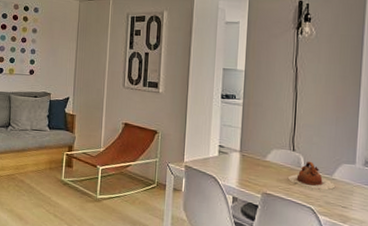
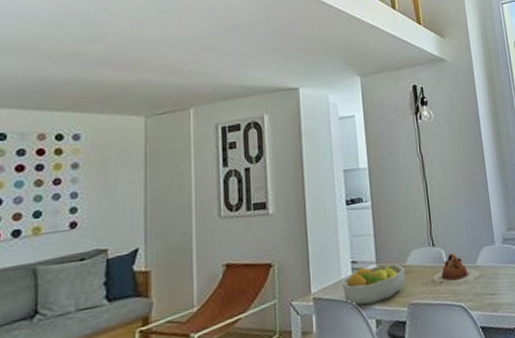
fruit bowl: none [208,152,264,184] -> present [341,264,405,306]

